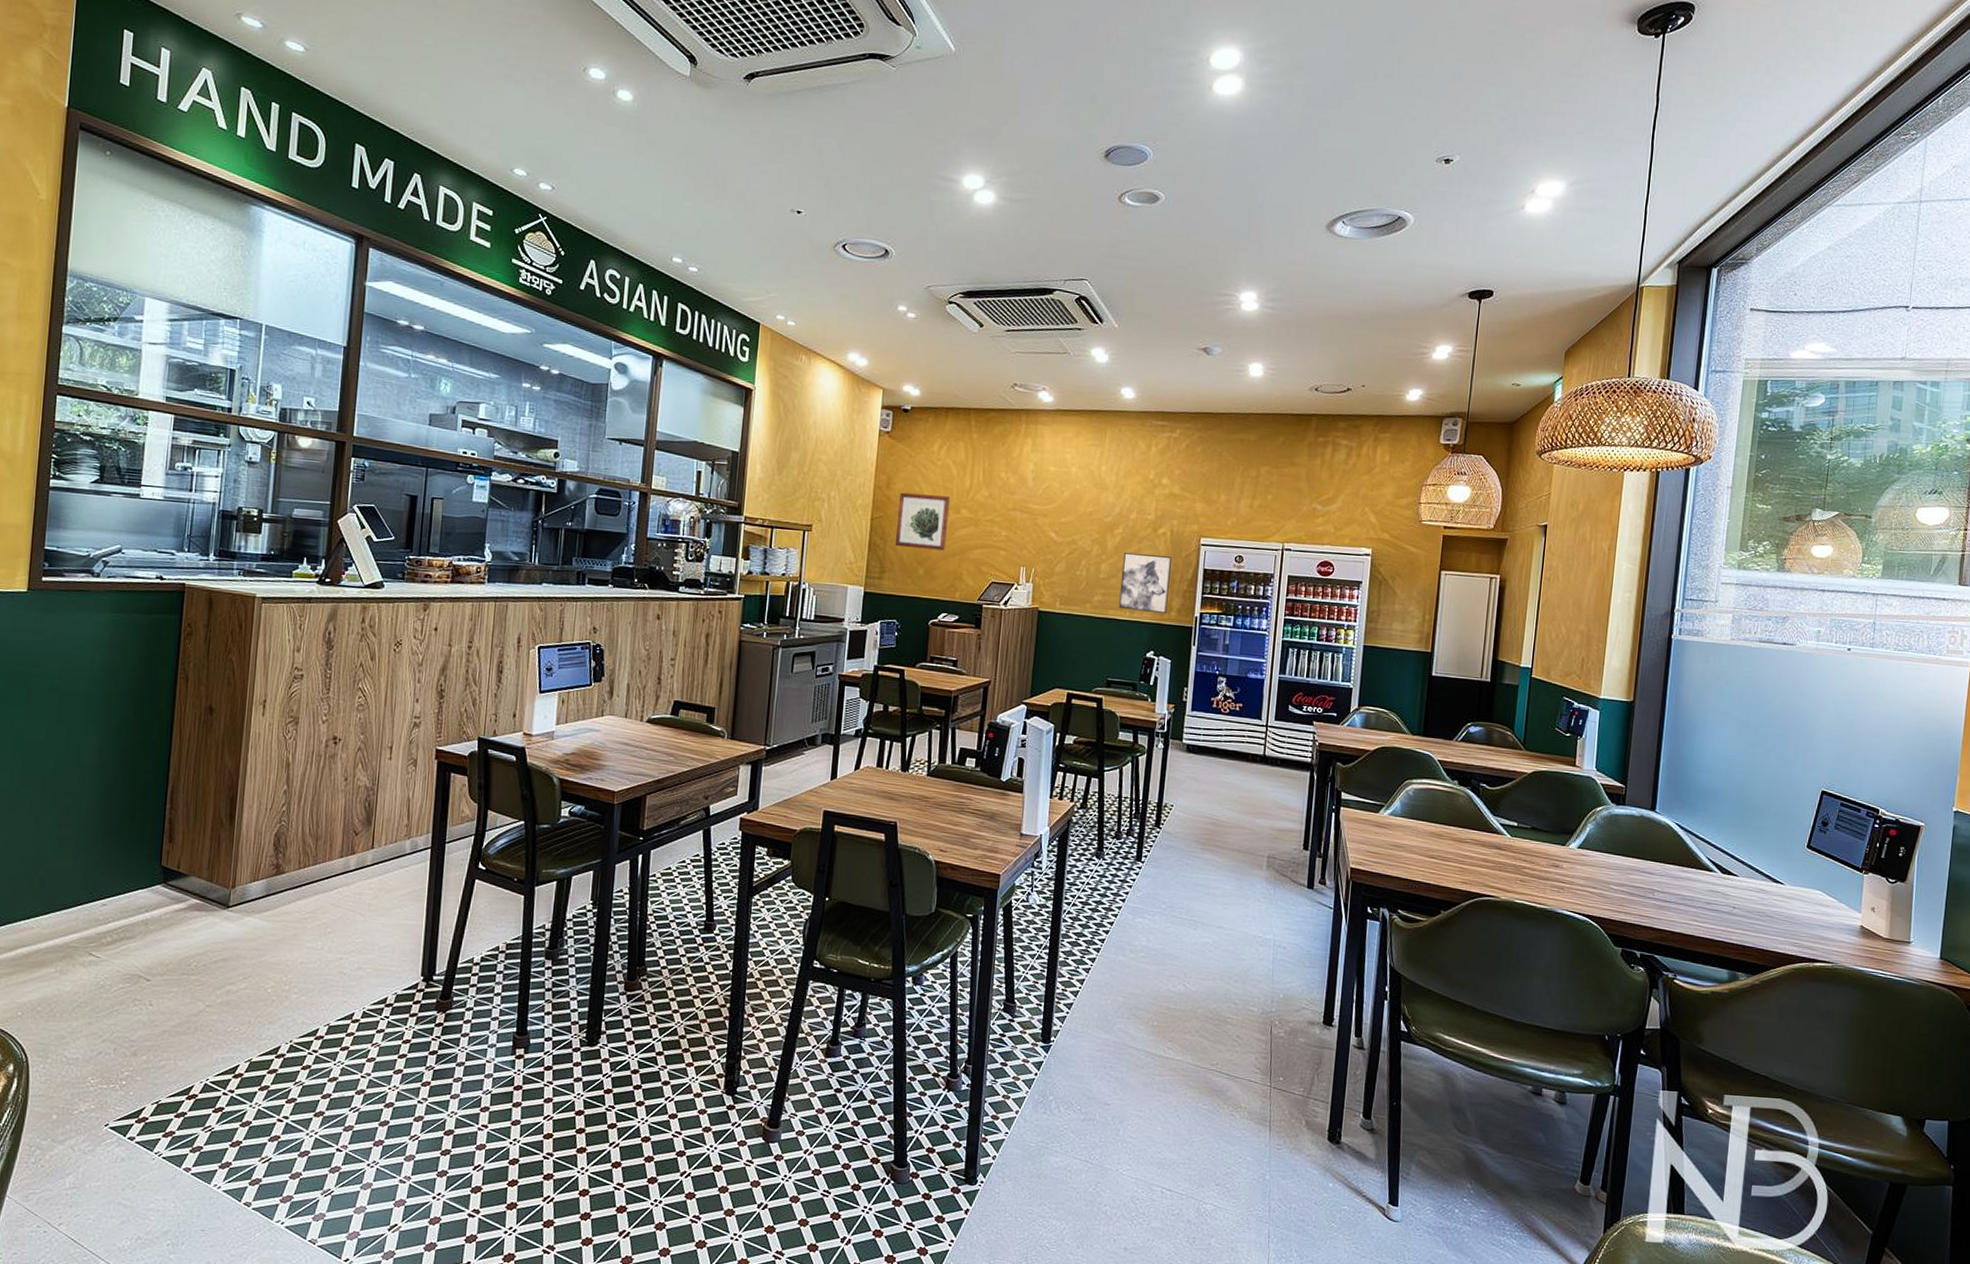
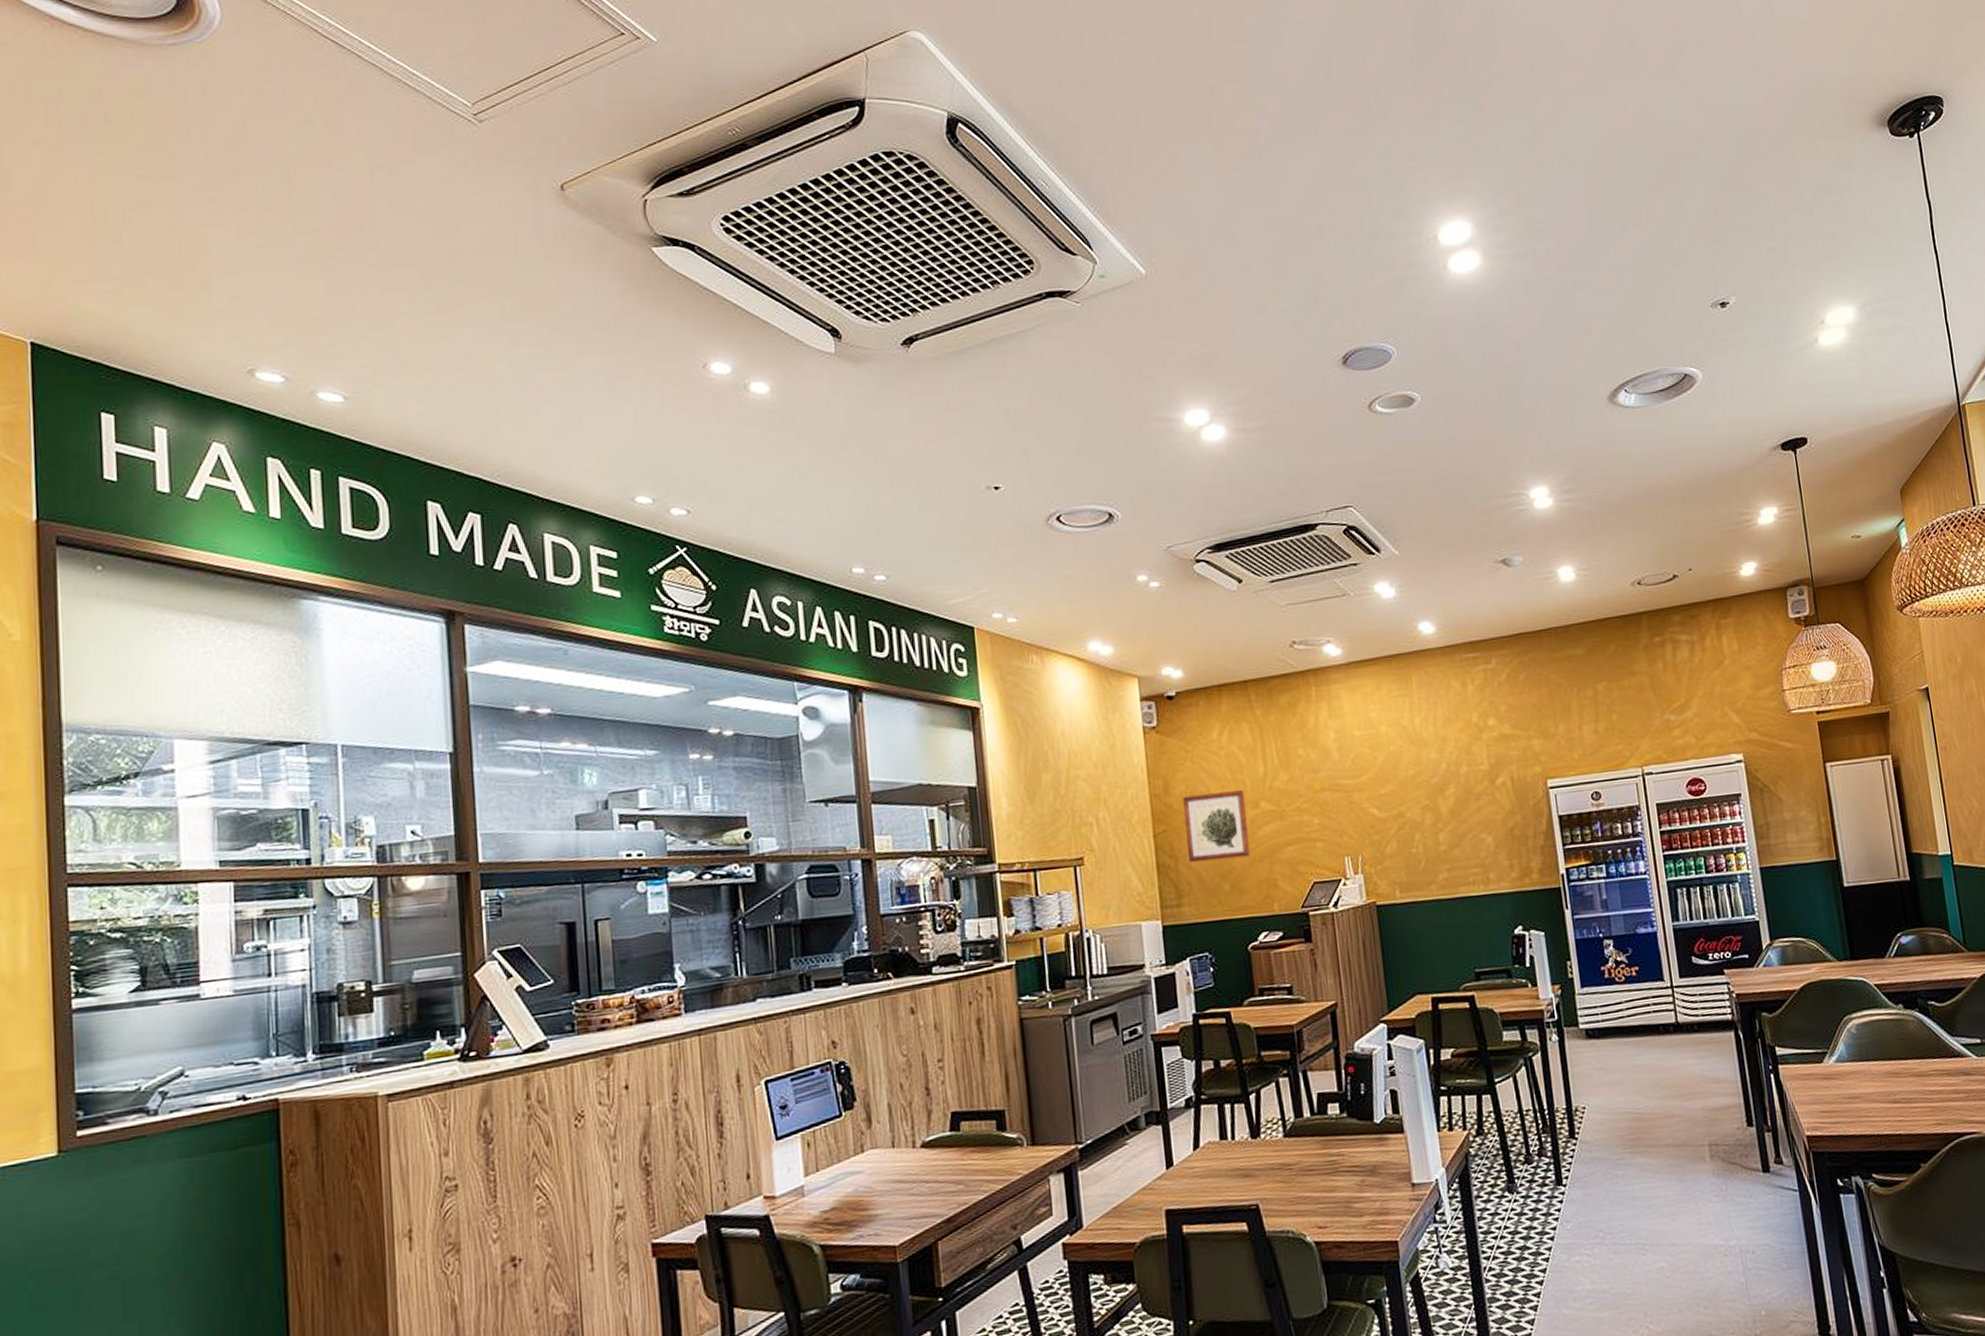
wall art: present [1118,552,1172,614] -> none [1461,809,1527,884]

